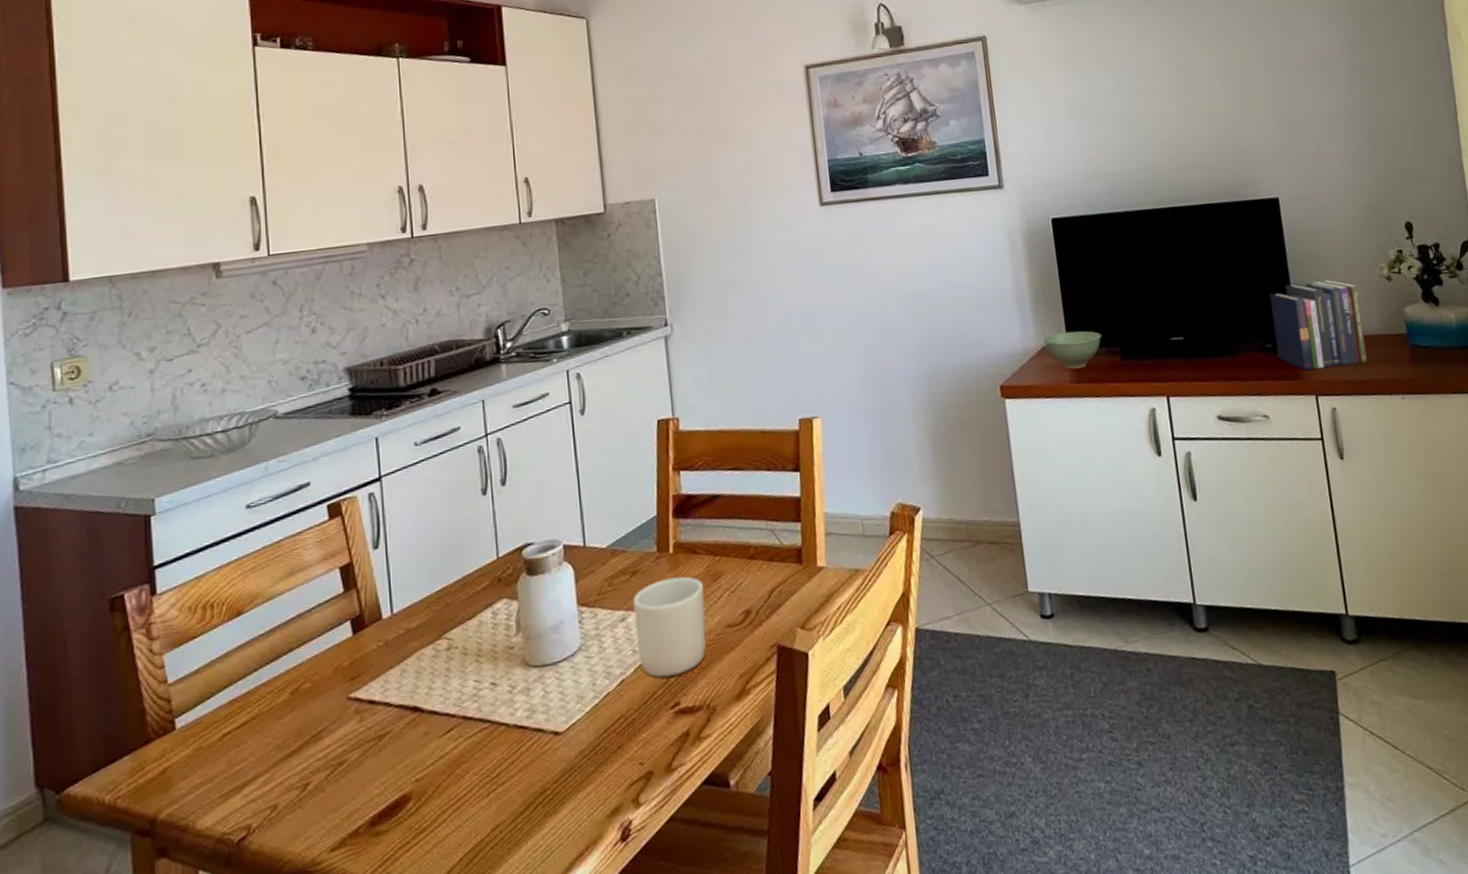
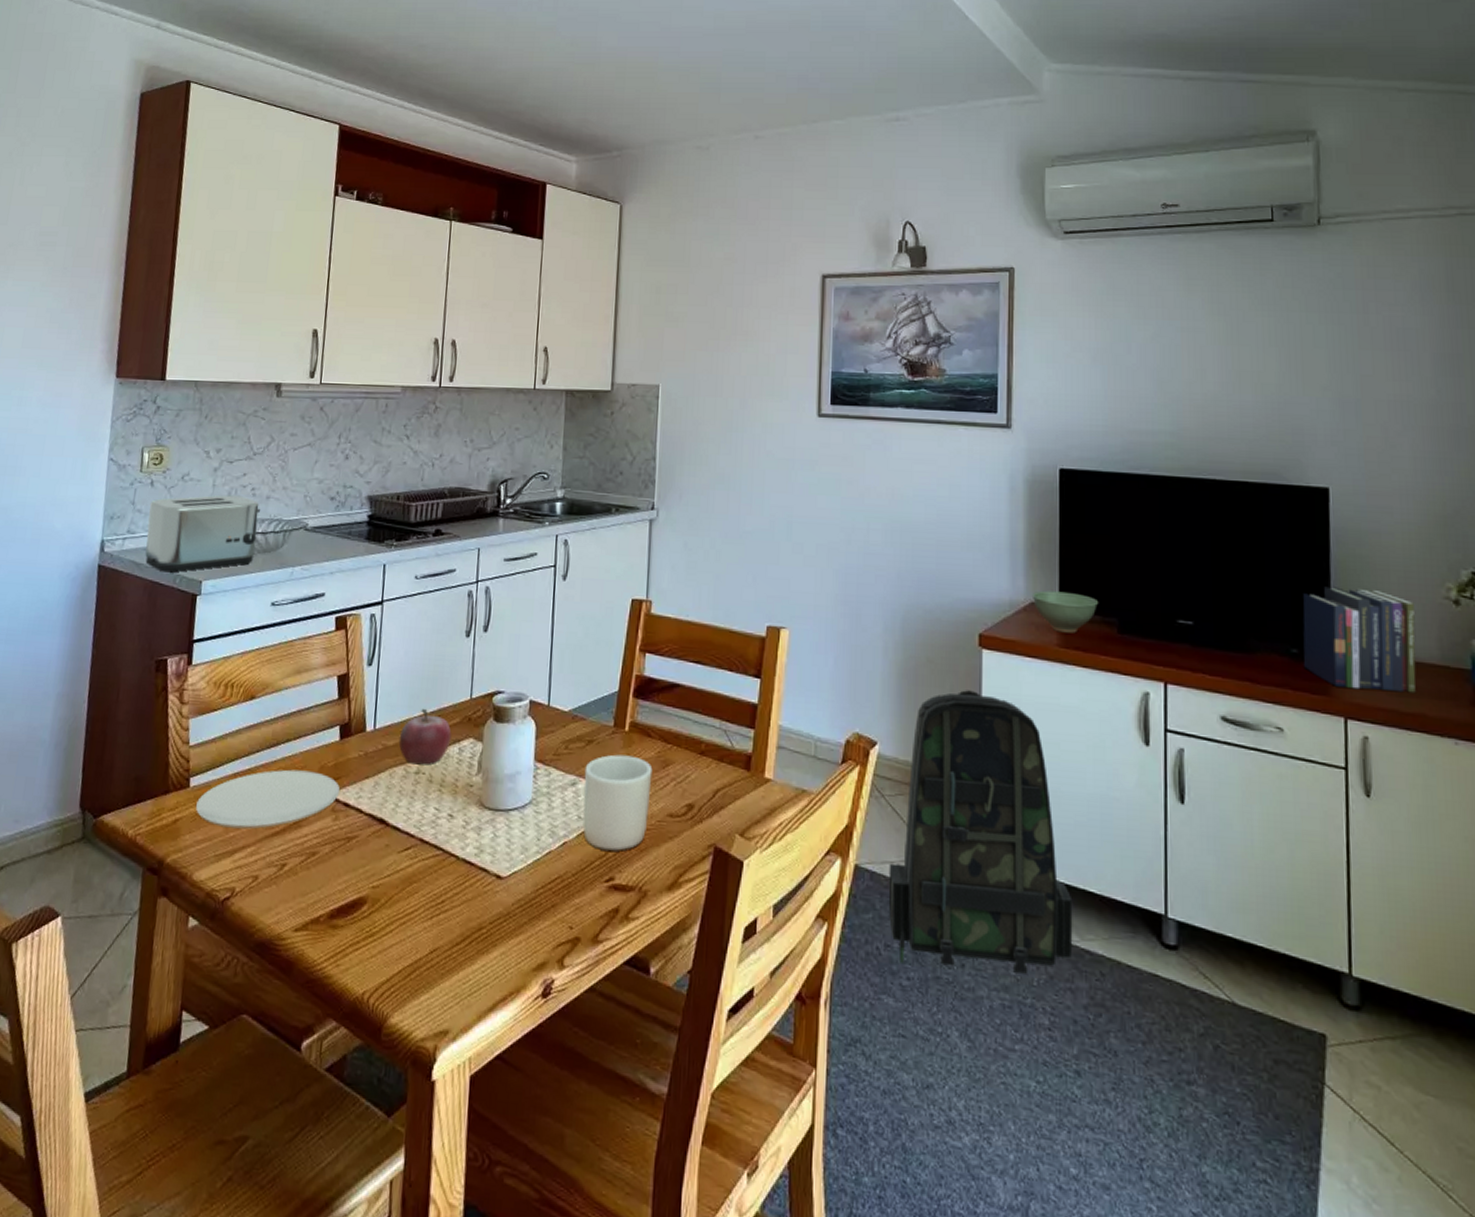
toaster: none [71,395,217,498] -> present [145,495,260,573]
plate: none [188,675,362,764] -> present [196,769,341,830]
fruit: none [422,579,482,641] -> present [398,708,452,765]
backpack: none [947,439,1121,709] -> present [888,690,1073,974]

